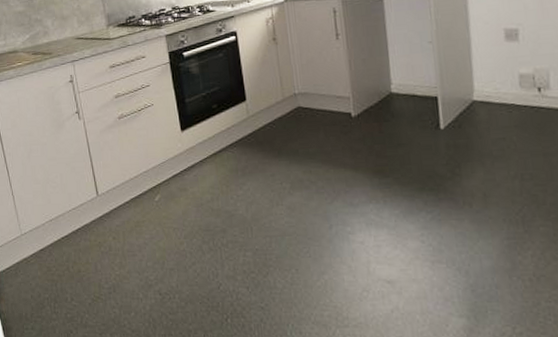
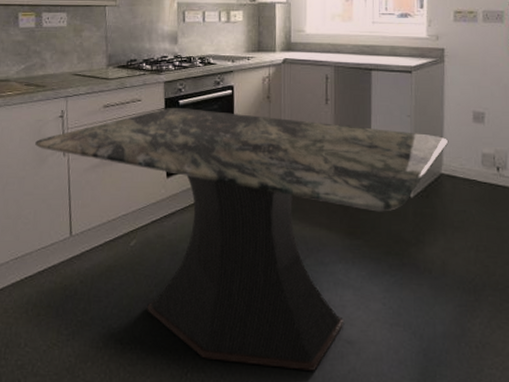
dining table: none [51,59,479,312] -> present [35,108,449,371]

